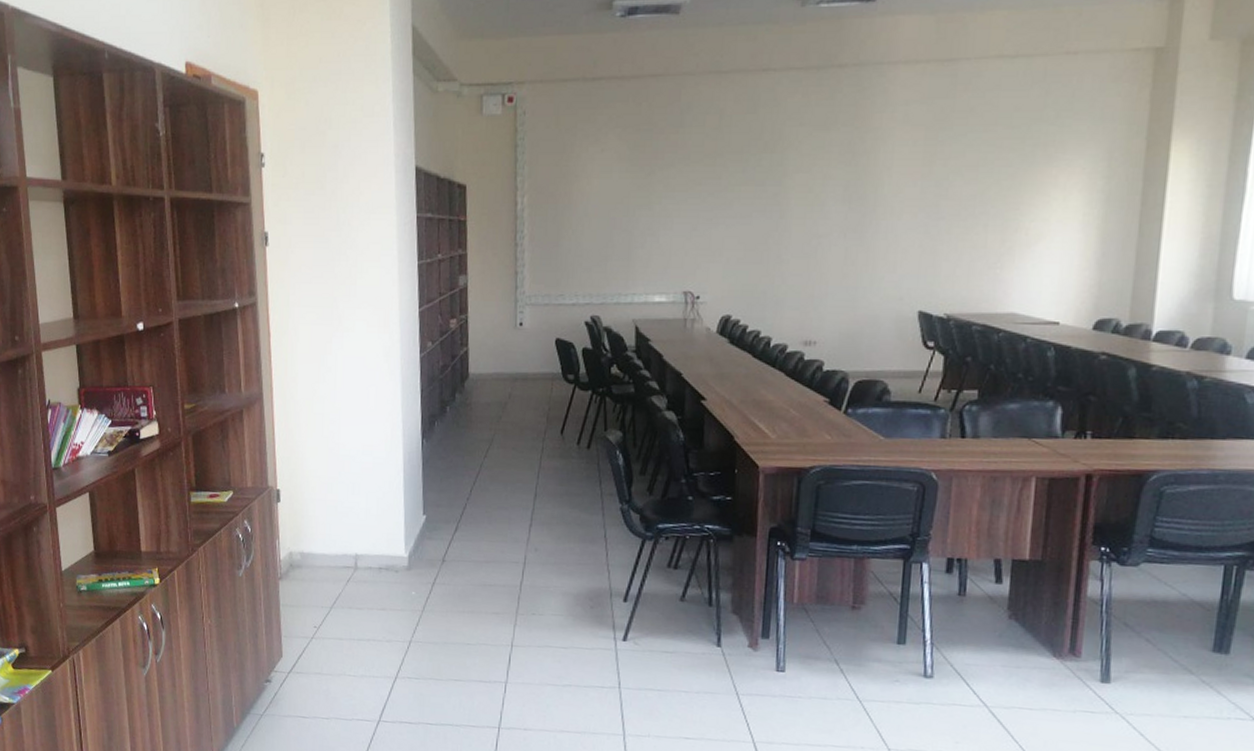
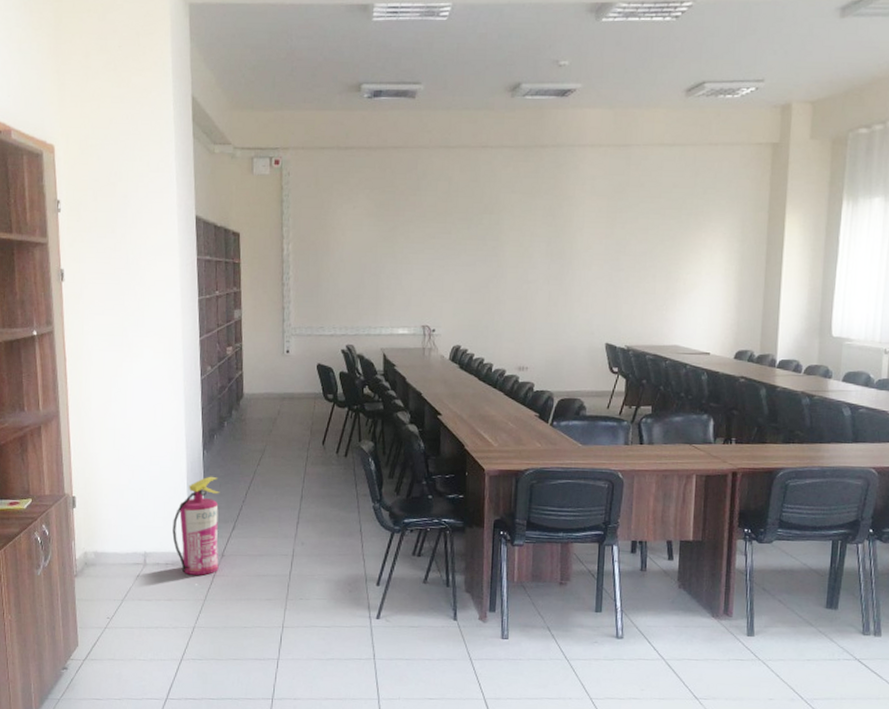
fire extinguisher: none [387,469,440,583] -> present [172,476,219,575]

